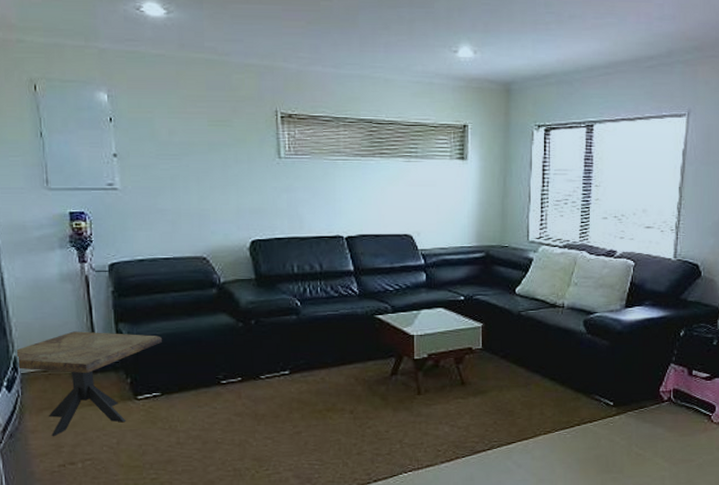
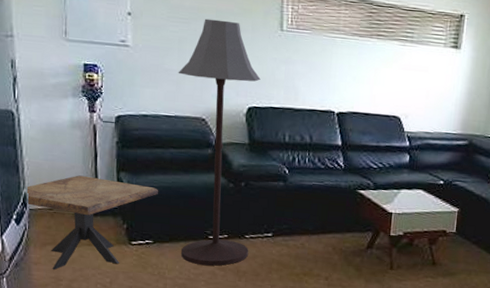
floor lamp: none [172,153,266,413] -> present [178,18,261,266]

